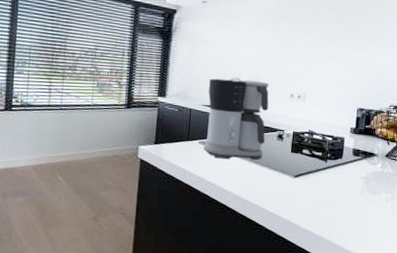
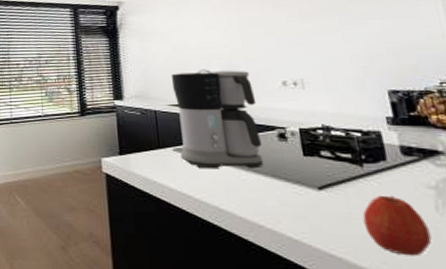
apple: none [316,182,354,223] -> present [362,195,432,256]

